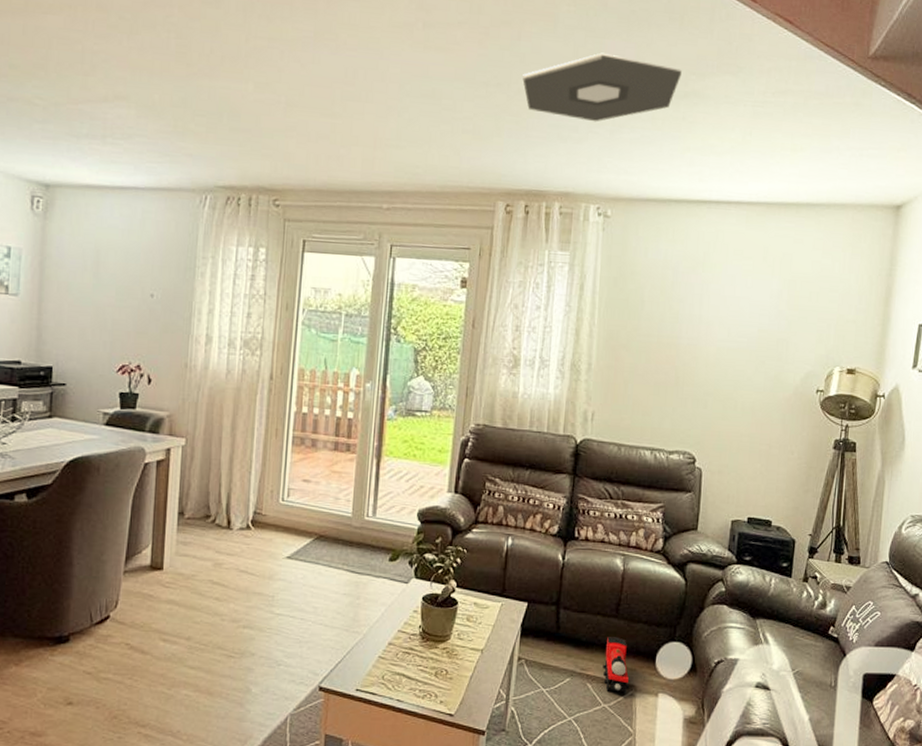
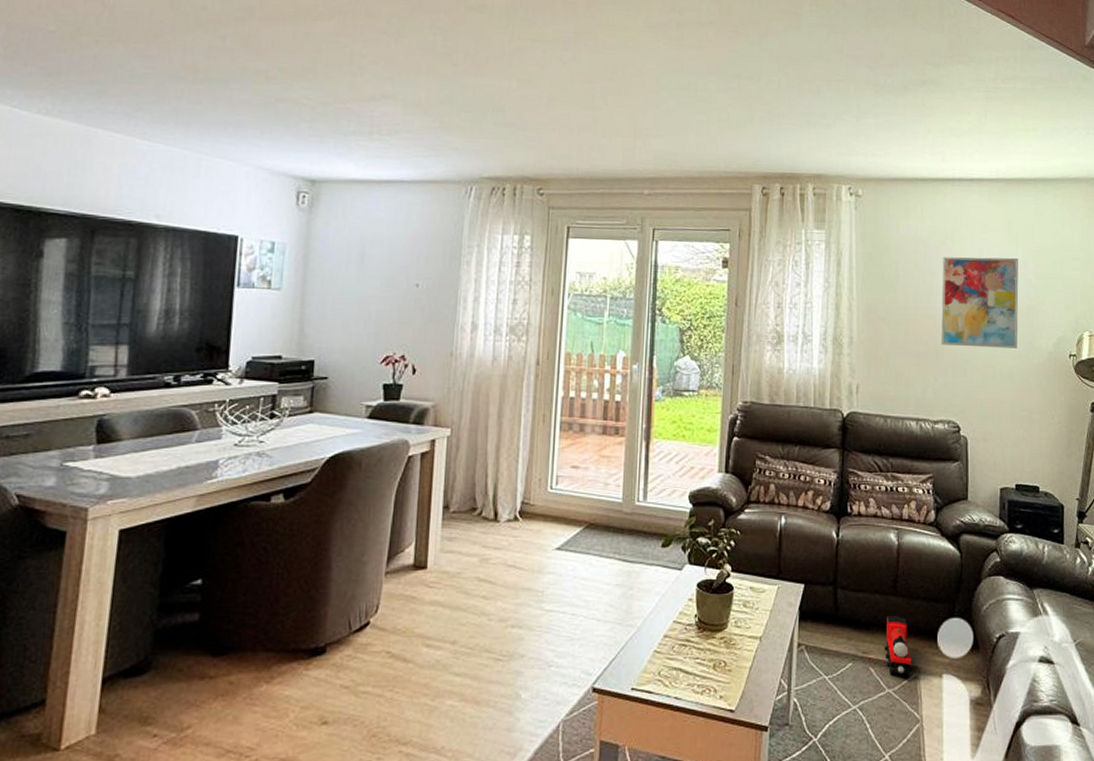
ceiling light: present [522,52,682,122] -> none [772,47,918,109]
wall art: none [682,284,772,381] -> present [941,257,1019,348]

